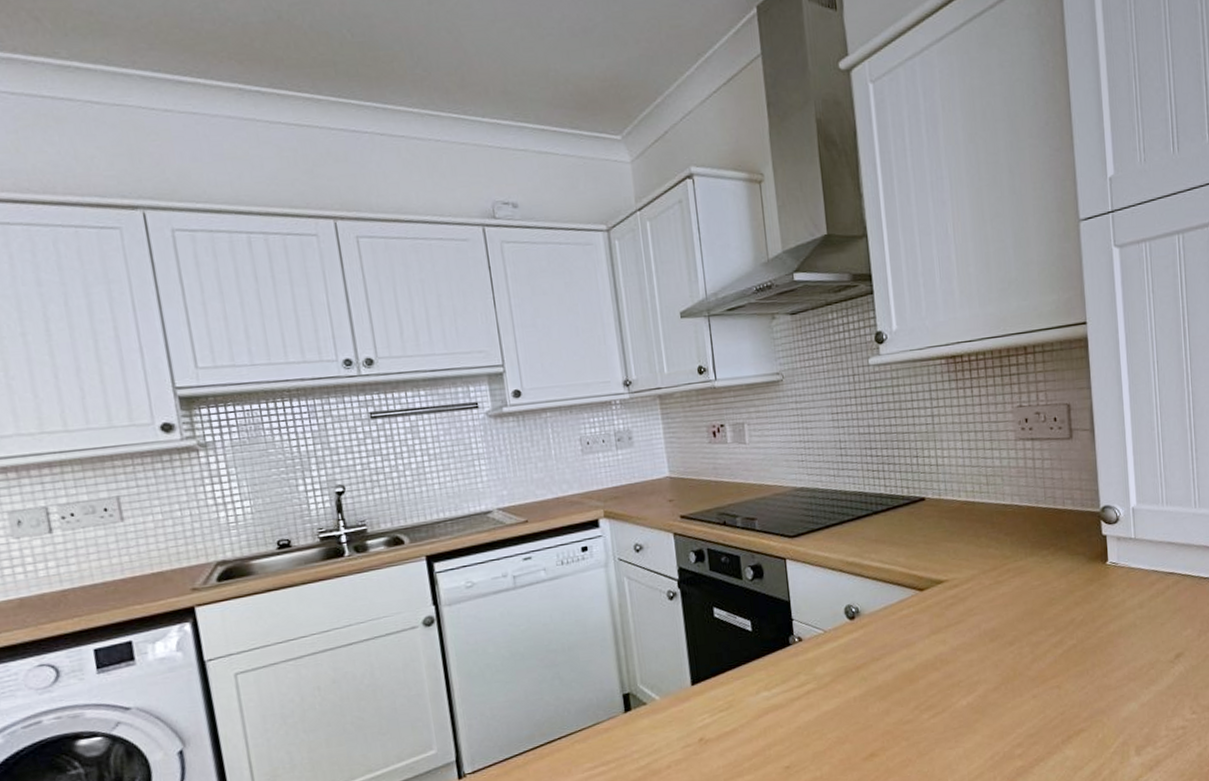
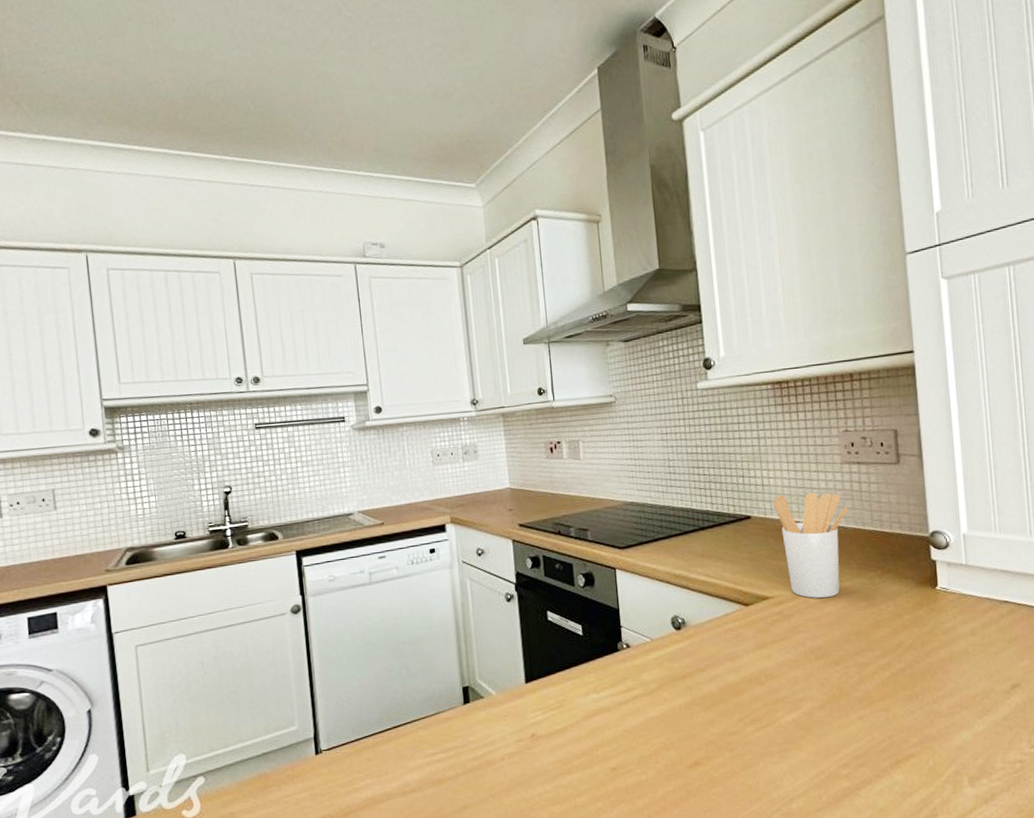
utensil holder: none [947,470,1021,580] -> present [773,492,847,599]

